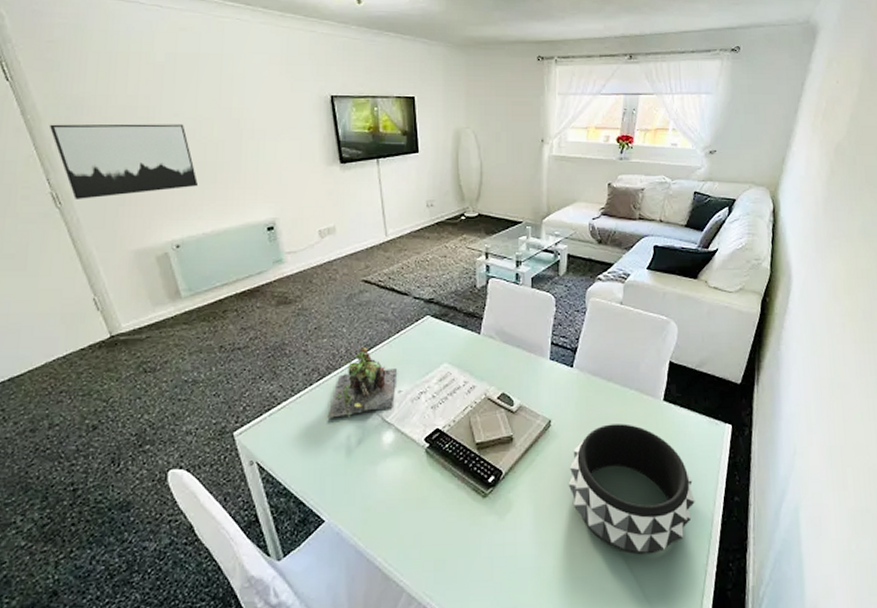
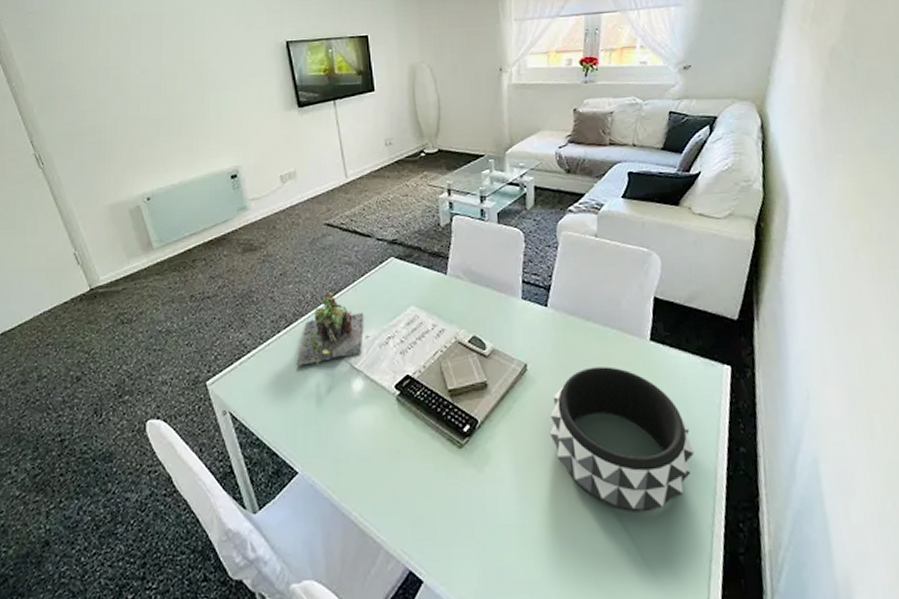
wall art: present [49,124,198,199] -> none [31,80,164,159]

